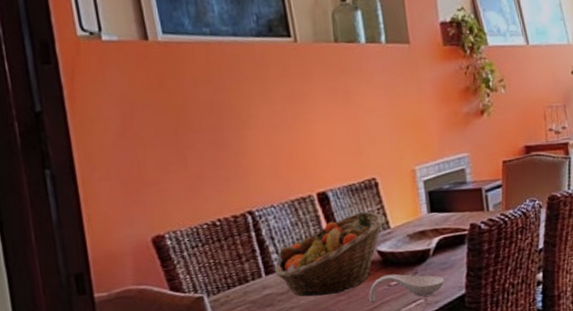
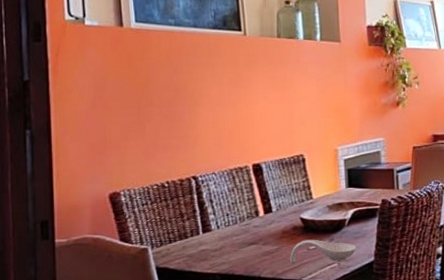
fruit basket: present [274,211,386,297] -> none [211,183,309,254]

